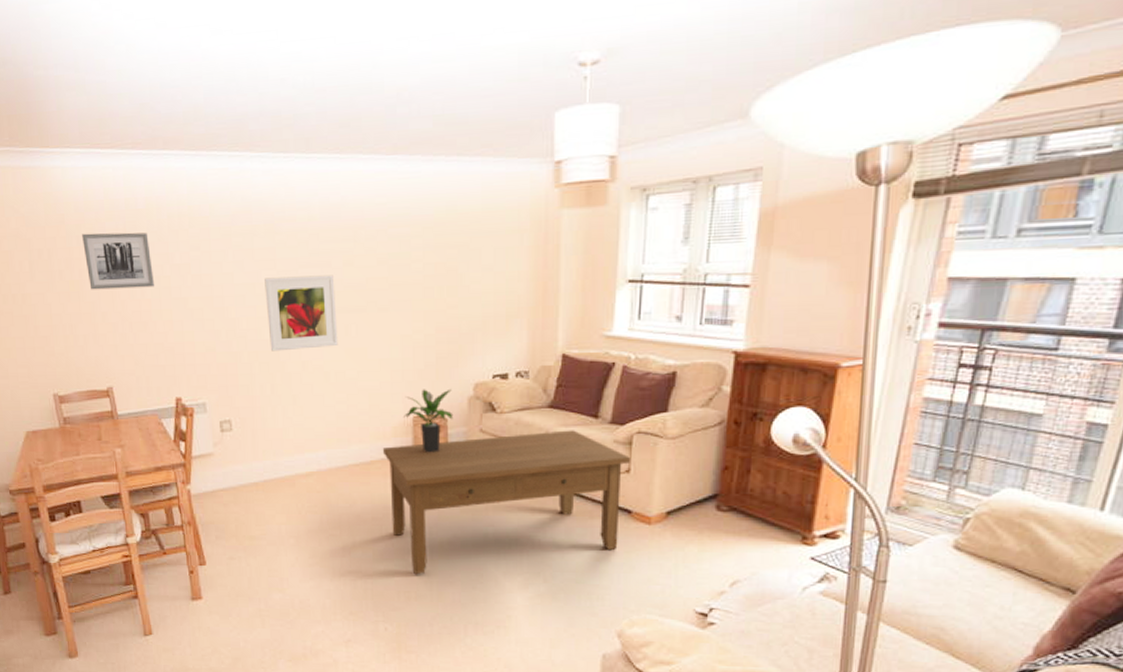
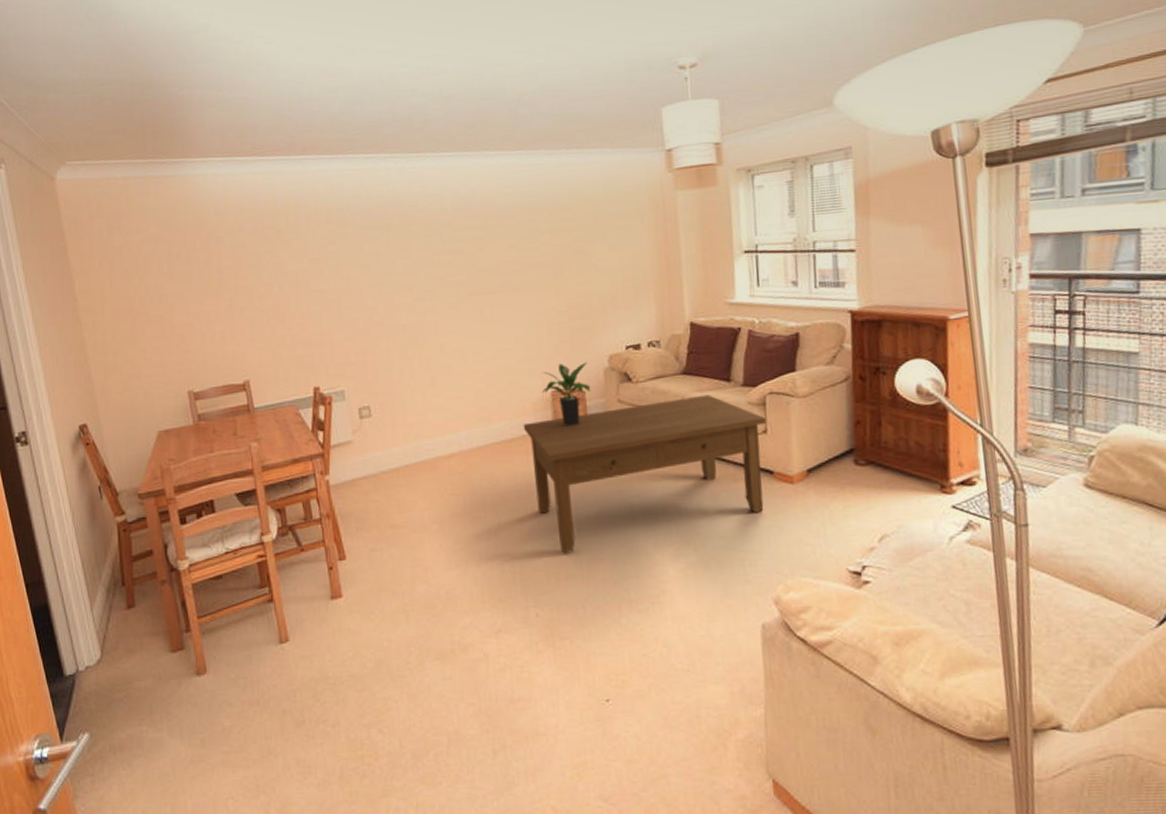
wall art: present [82,232,155,290] -> none [221,230,293,287]
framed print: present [265,275,338,352] -> none [400,260,474,336]

